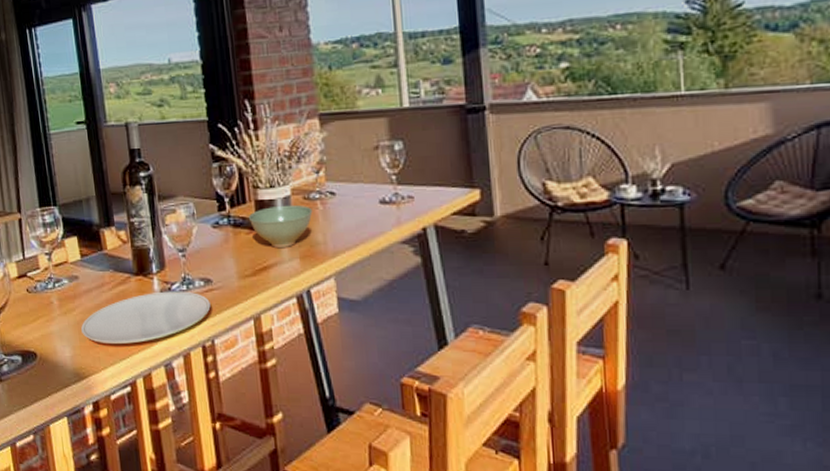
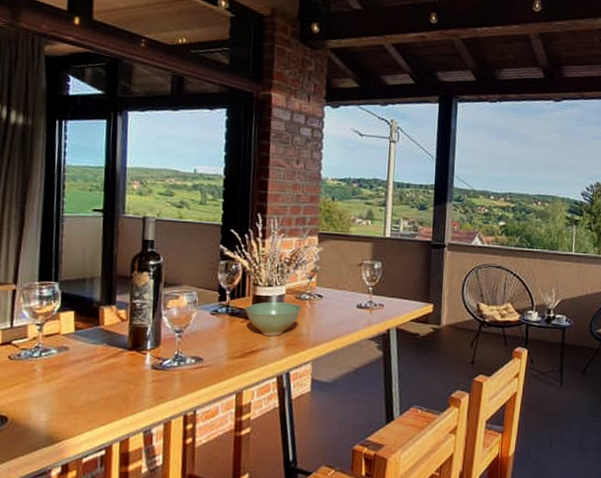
plate: present [81,291,211,345] -> none [62,366,198,412]

